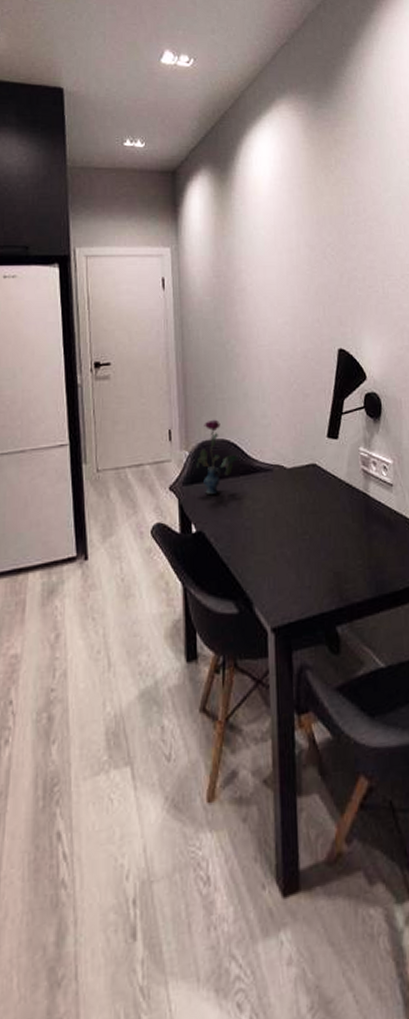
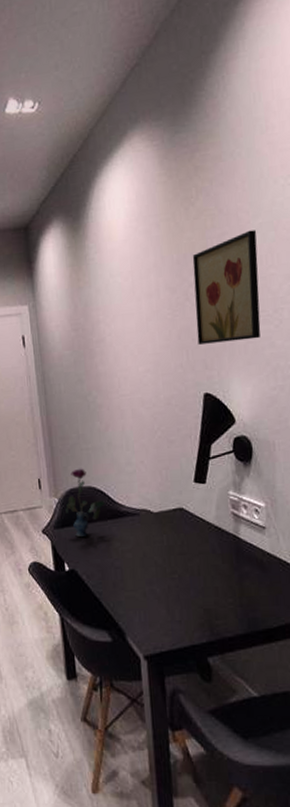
wall art: none [330,202,390,301] -> present [192,230,261,345]

